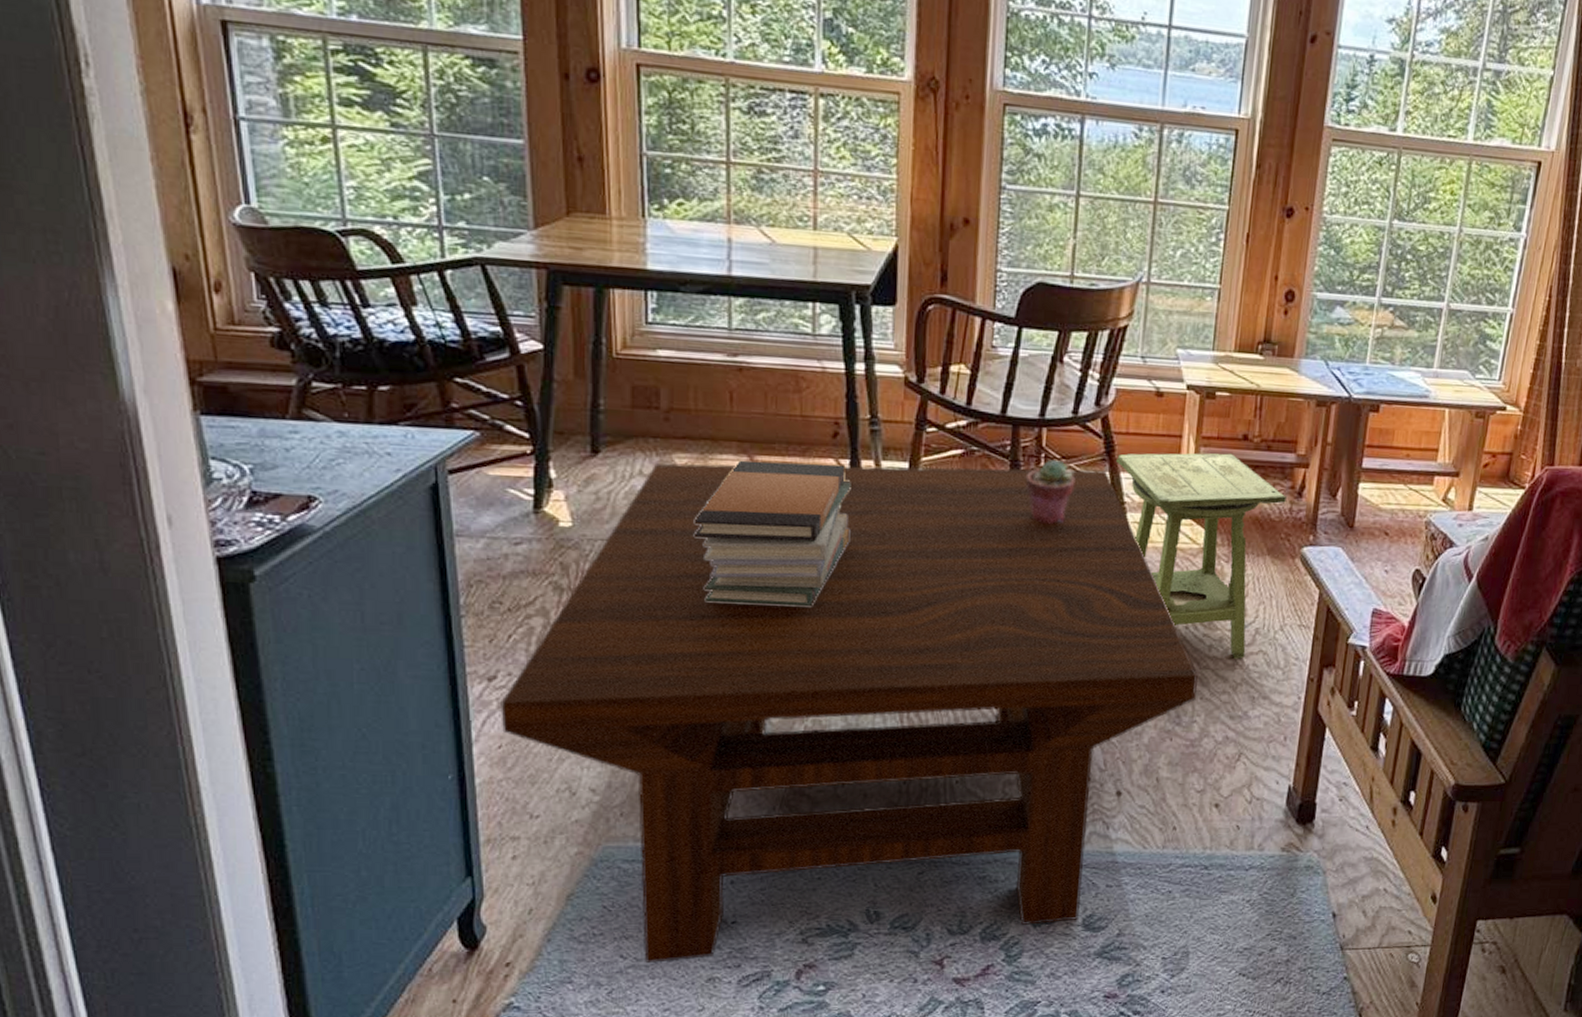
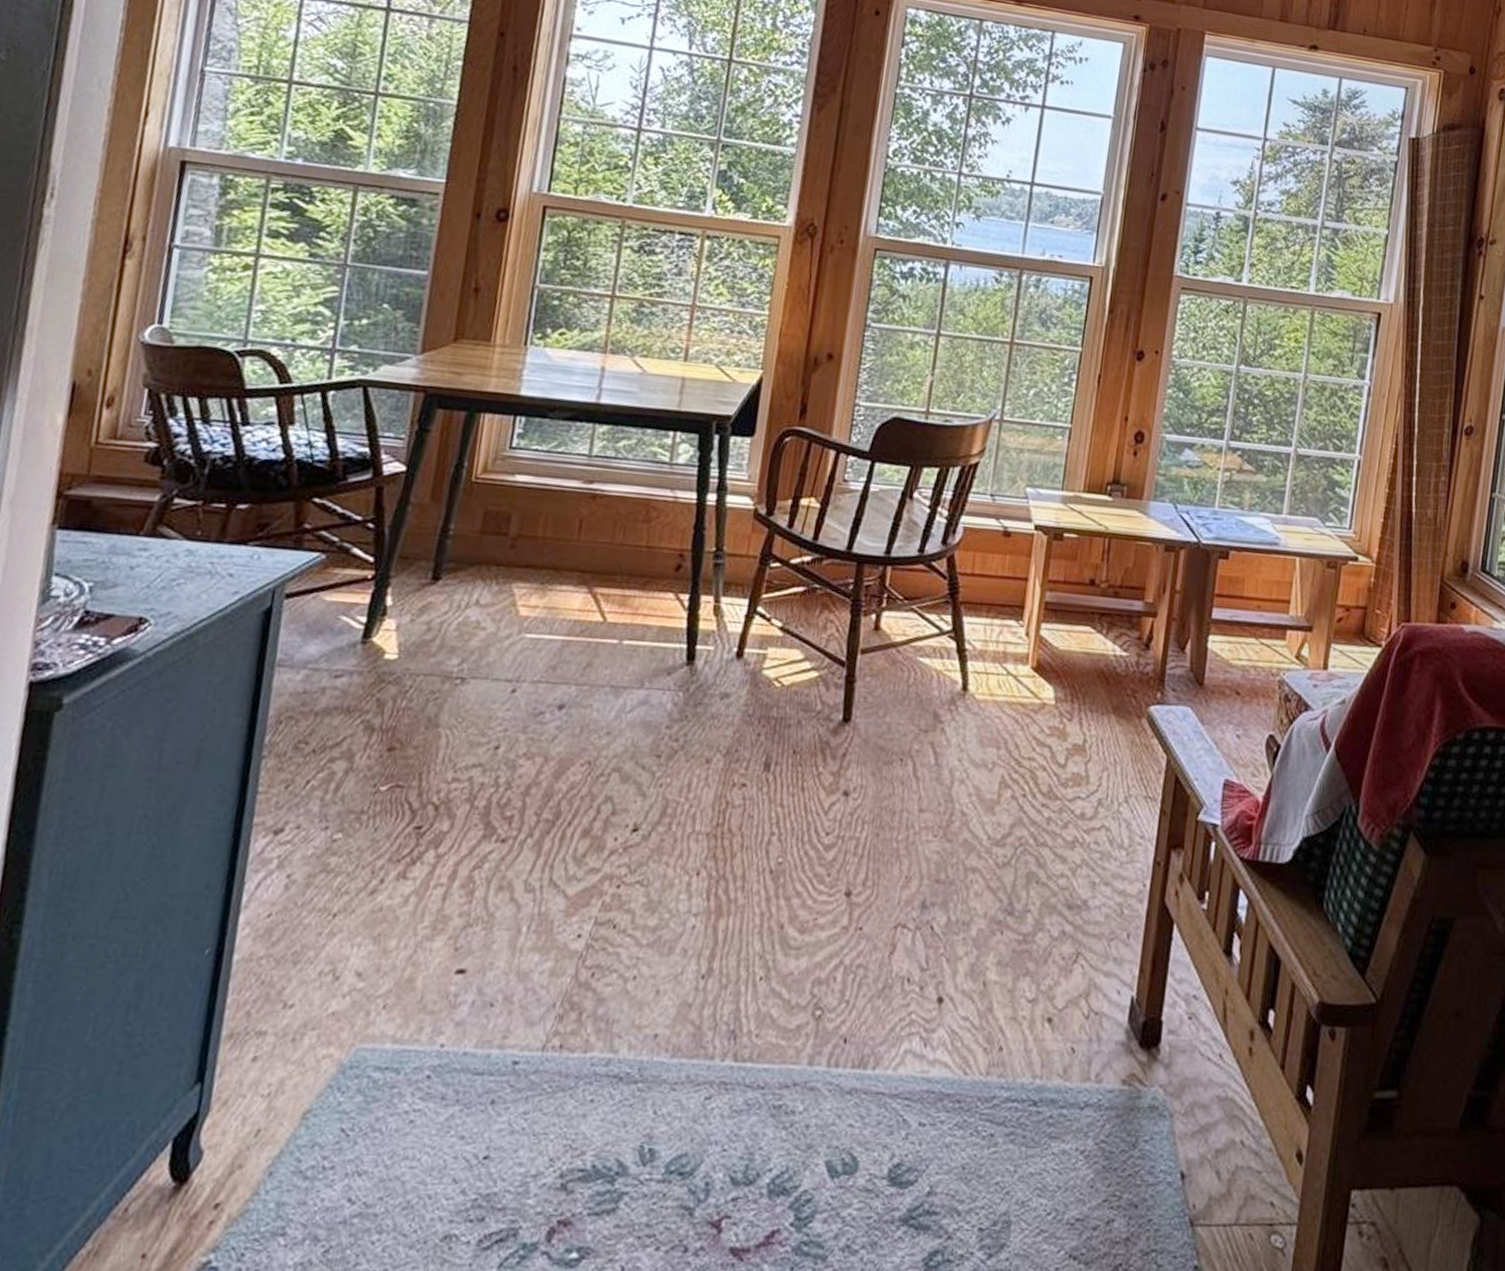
coffee table: present [501,463,1199,964] -> none [276,593,1035,1212]
book stack: present [694,460,851,607] -> none [518,592,688,758]
potted succulent: present [1026,460,1075,524] -> none [865,600,916,671]
side table: present [1116,453,1286,659] -> none [960,596,1133,835]

